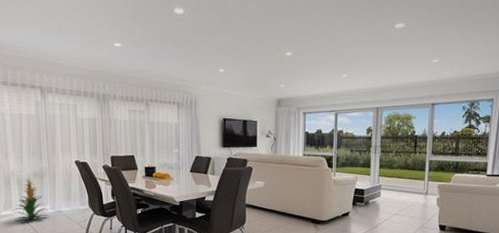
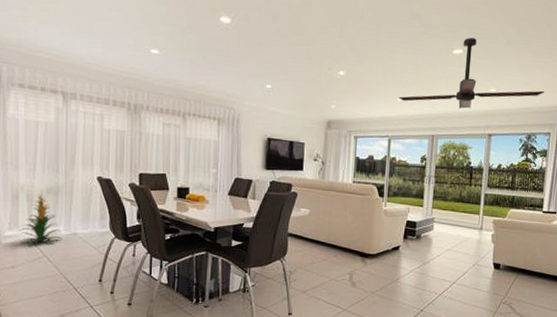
ceiling fan: none [344,11,487,81] -> present [399,37,544,109]

